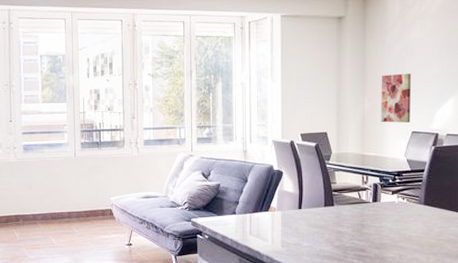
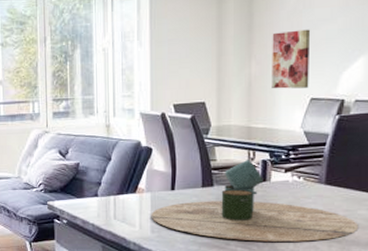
decorative tray: none [281,182,451,254] -> present [151,159,359,242]

